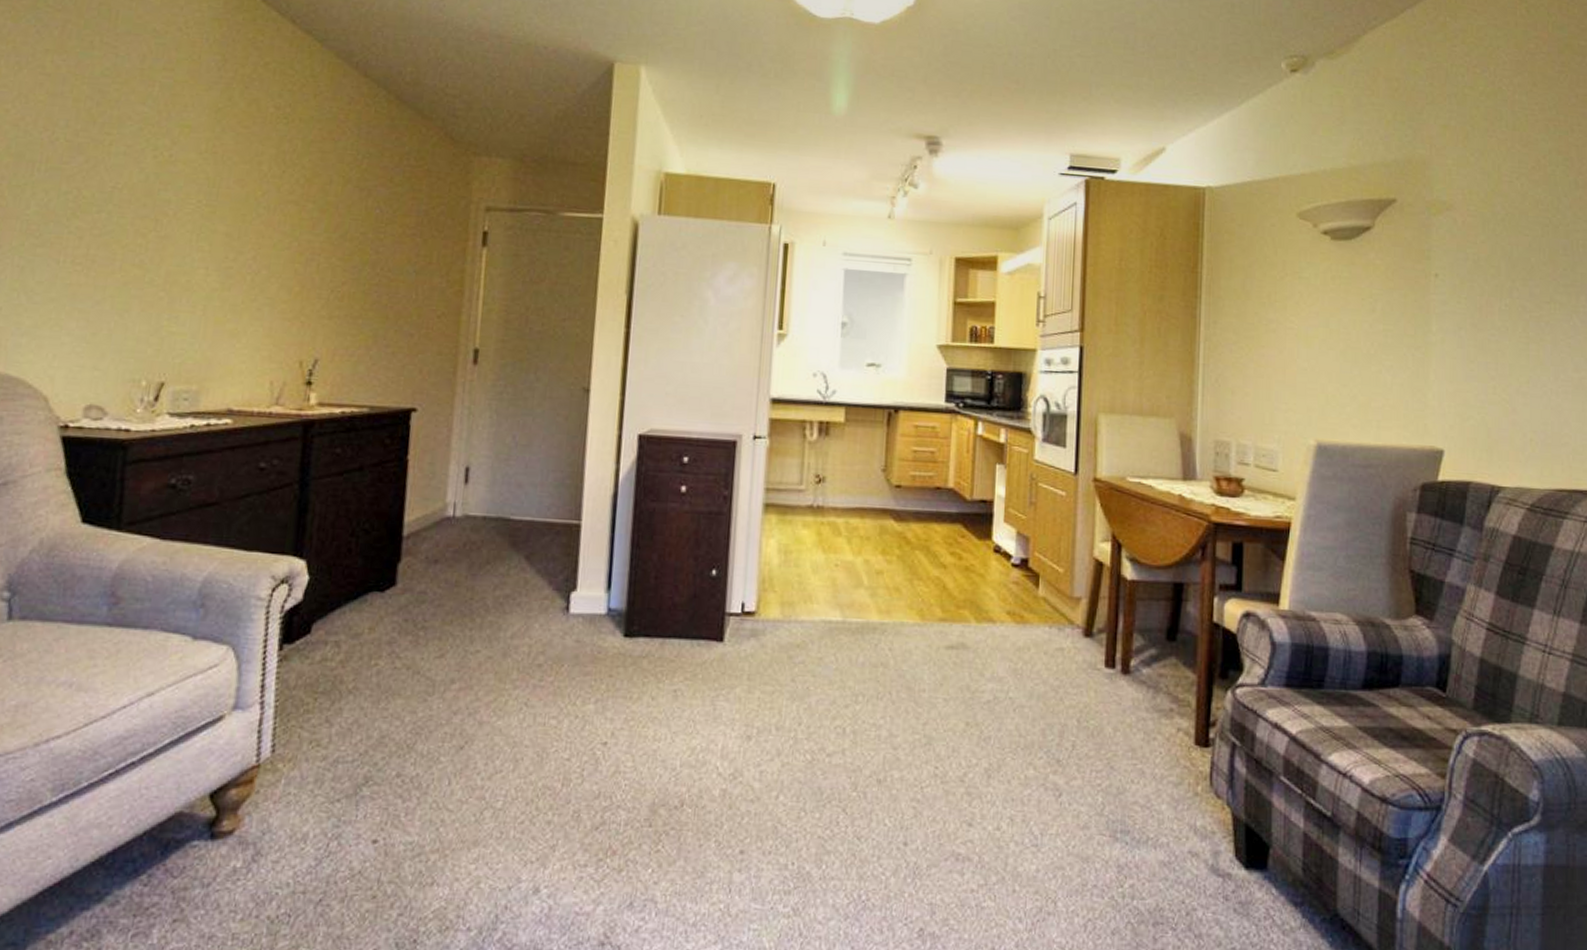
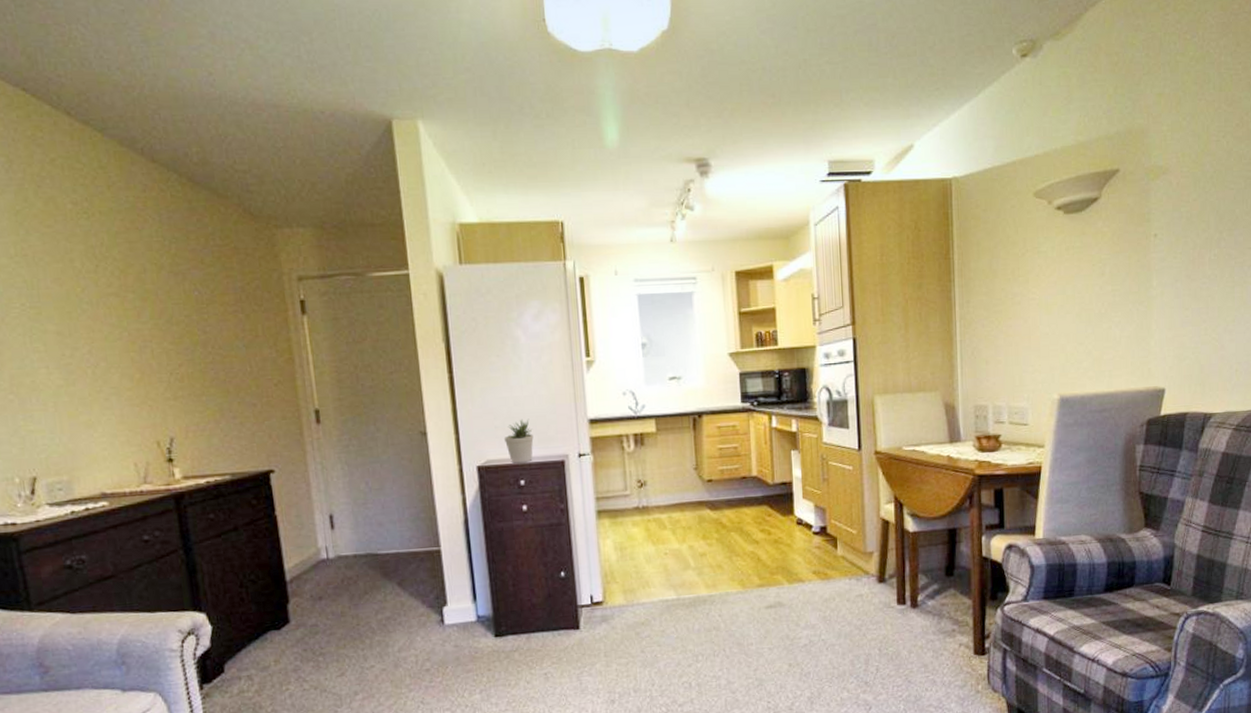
potted plant: none [673,388,707,439] -> present [503,419,534,464]

